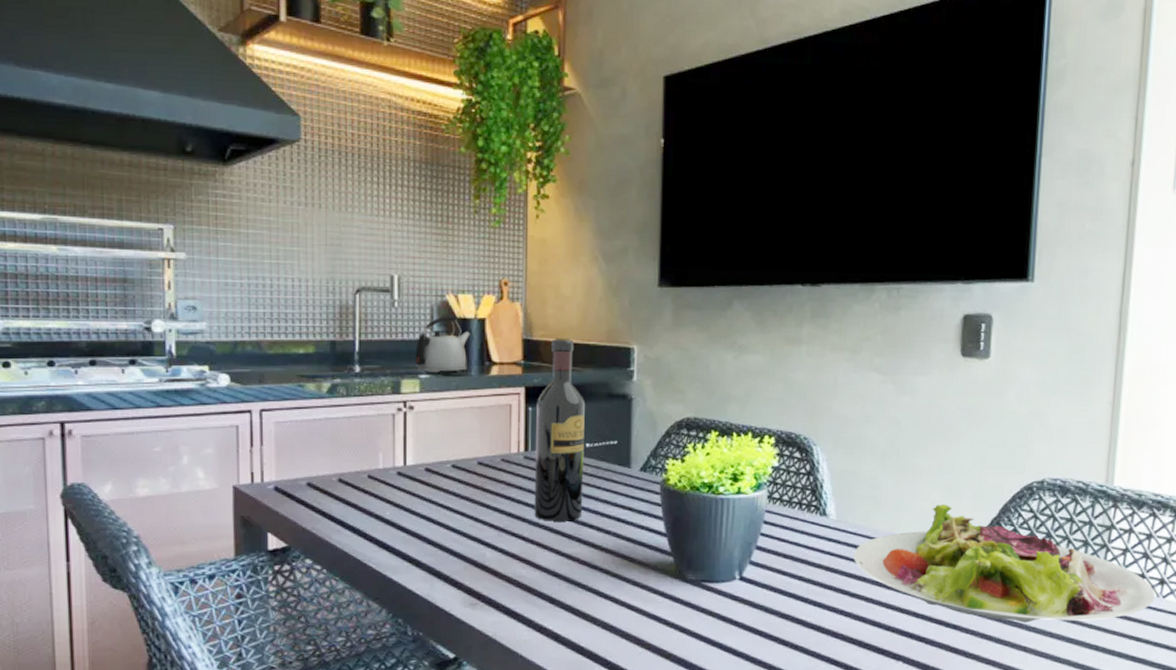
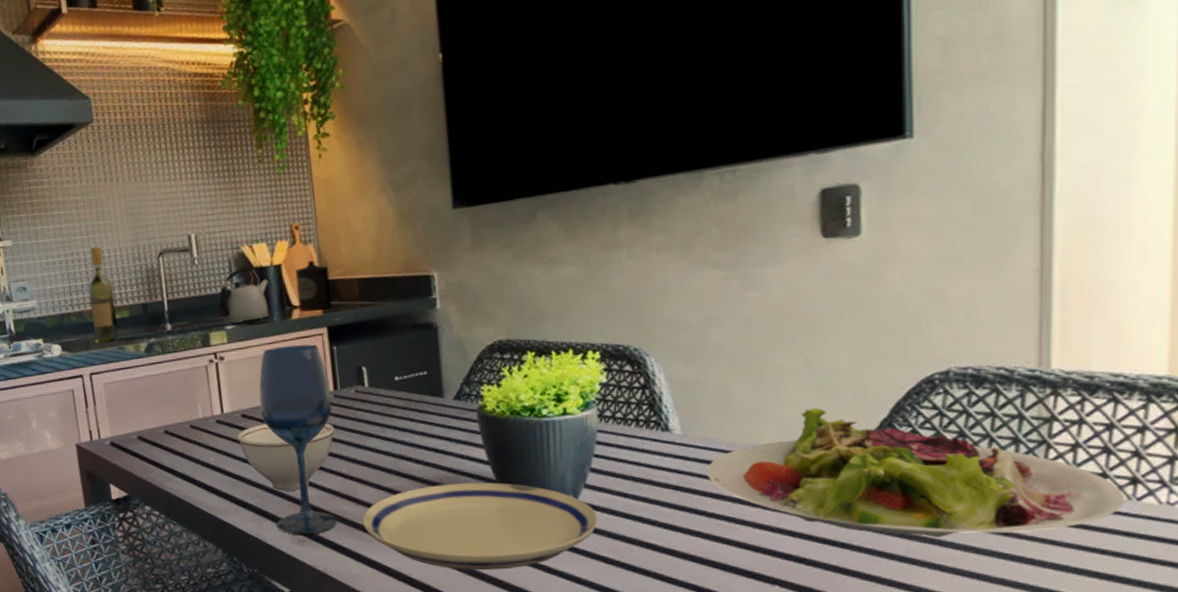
bottle: none [270,274,300,379] -> present [88,247,119,344]
bowl: none [418,480,520,551] -> present [237,423,335,491]
wineglass: none [447,402,521,597] -> present [258,344,337,535]
canister: none [499,318,532,369] -> present [295,260,331,311]
wine bottle: present [534,337,585,521] -> none [340,273,399,457]
plate: none [539,553,759,641] -> present [363,482,599,571]

